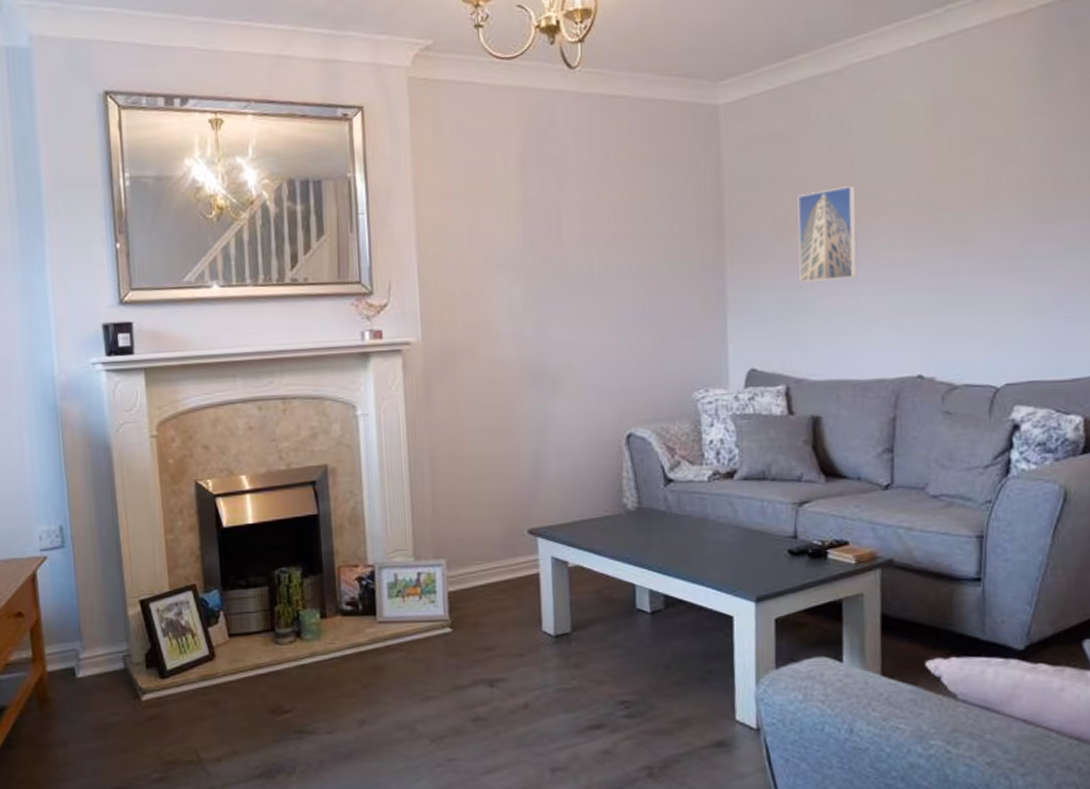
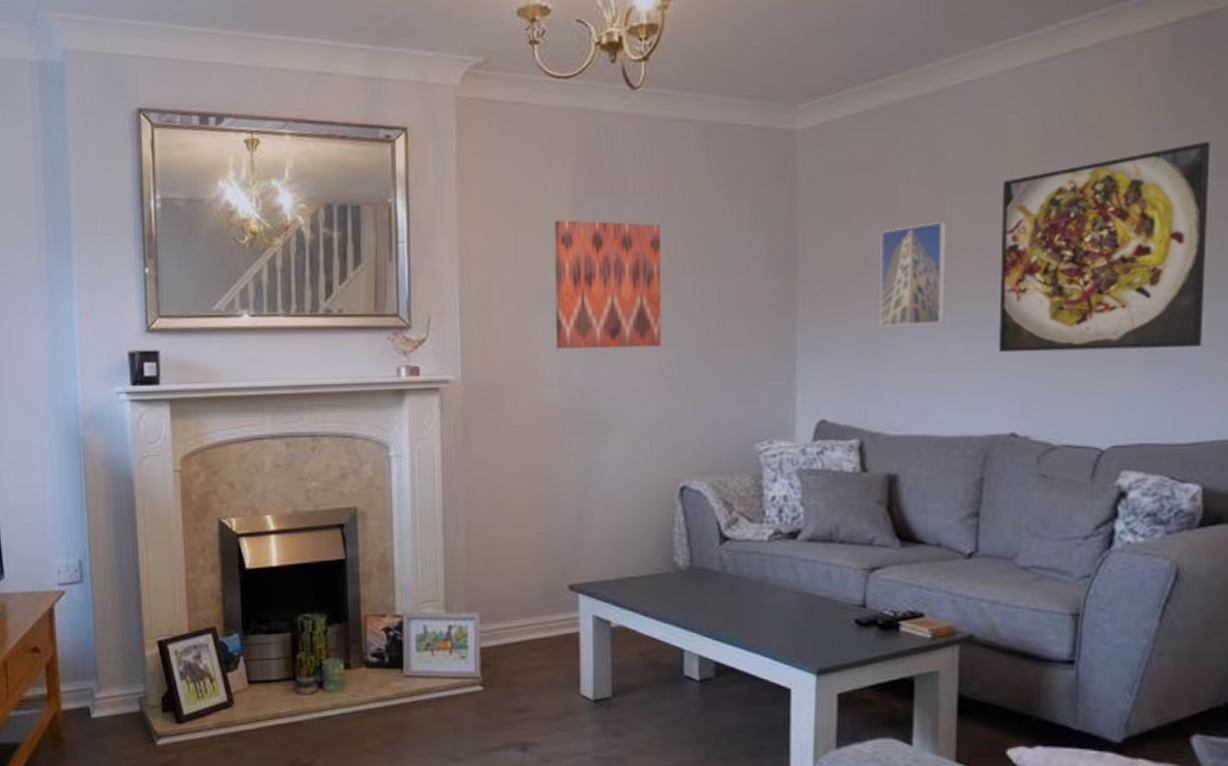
wall art: none [503,190,605,310] -> present [554,220,662,349]
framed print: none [902,111,1079,303] -> present [999,142,1210,353]

